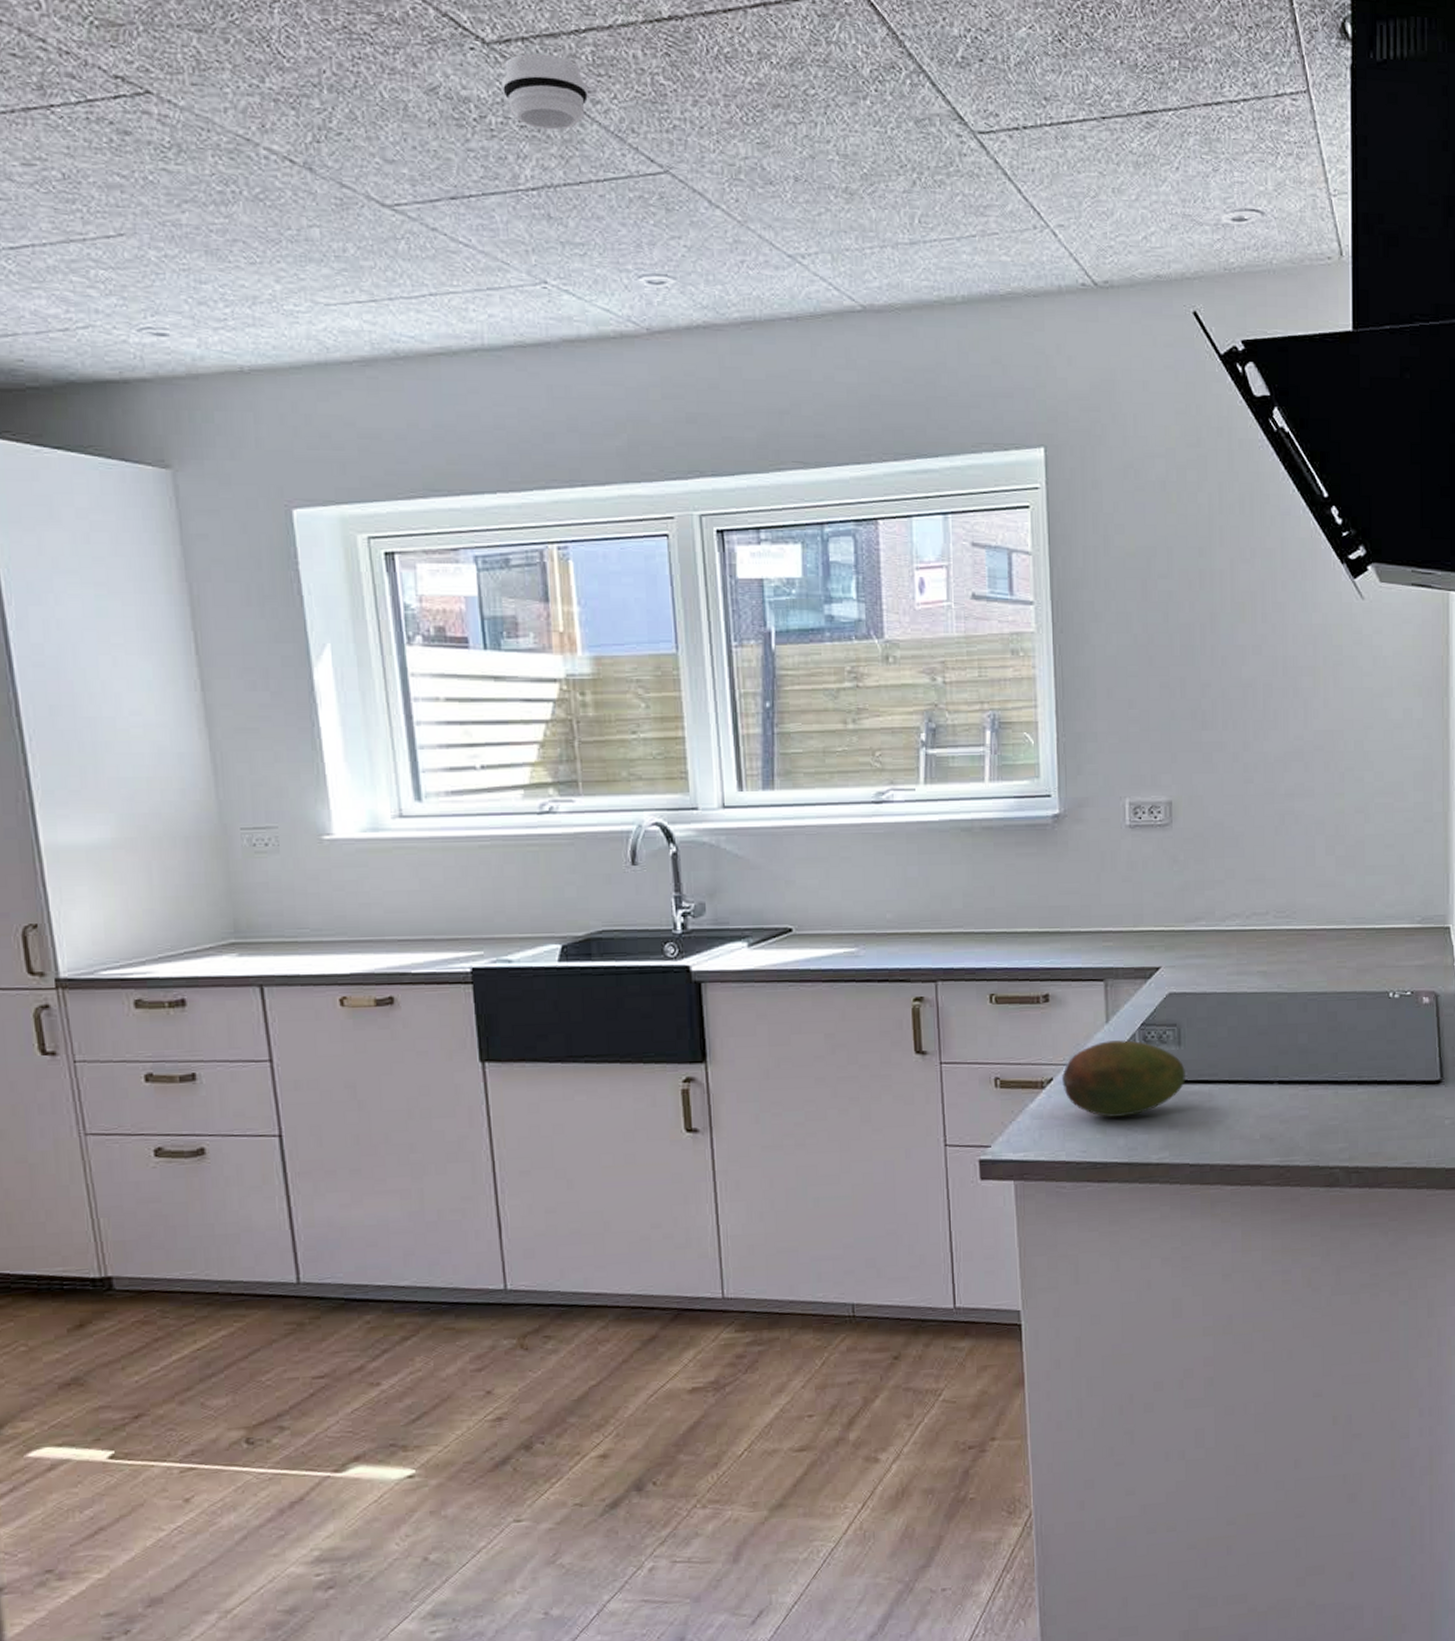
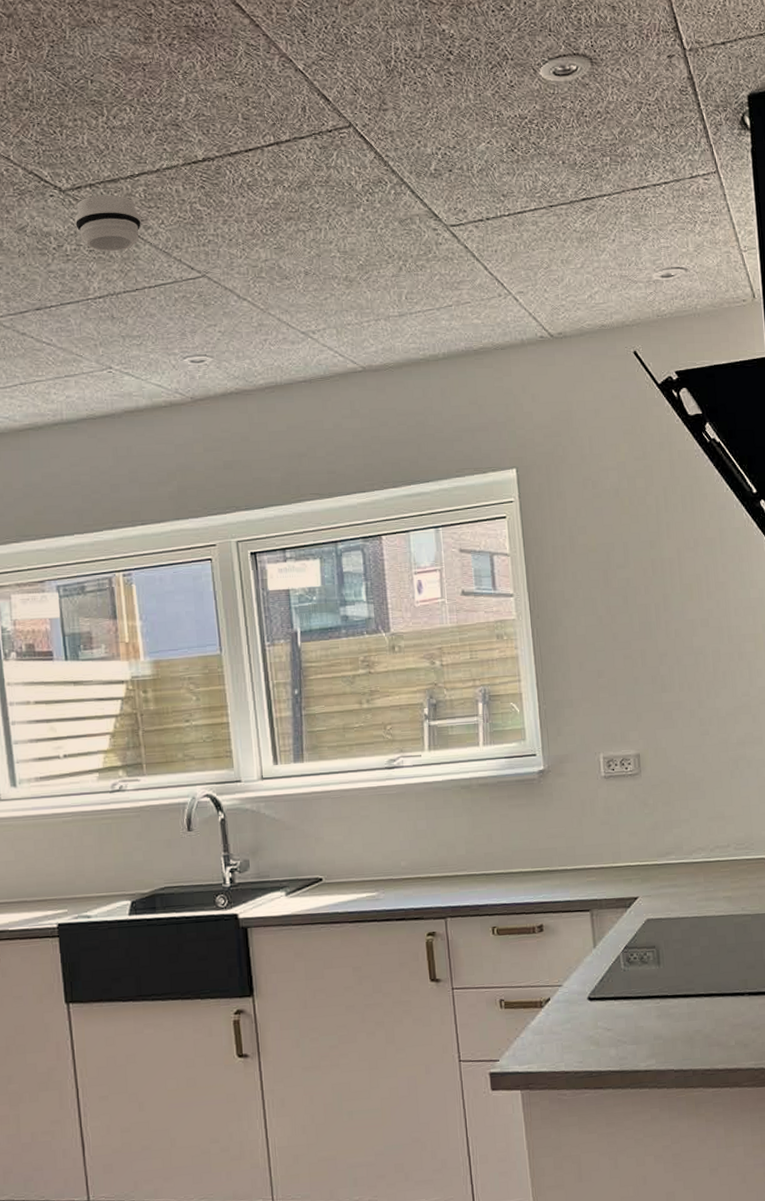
fruit: present [1062,1040,1185,1118] -> none [558,962,666,1031]

